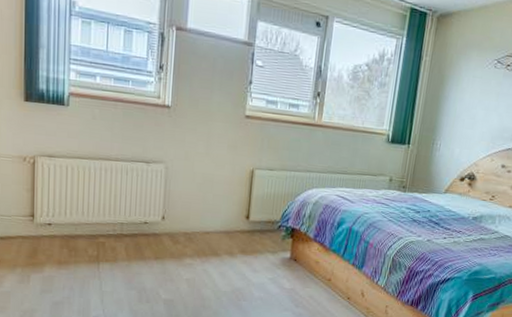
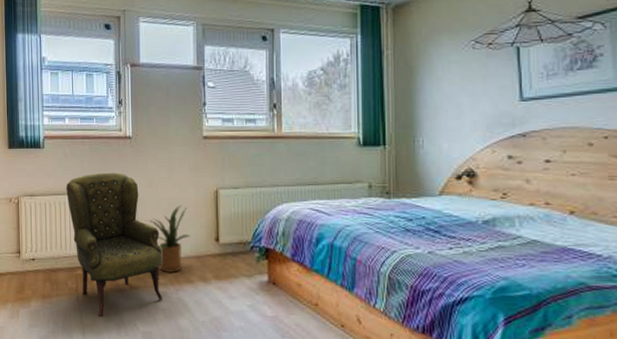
armchair: none [92,140,192,285] -> present [66,172,163,317]
house plant: none [176,181,221,246] -> present [144,205,190,272]

